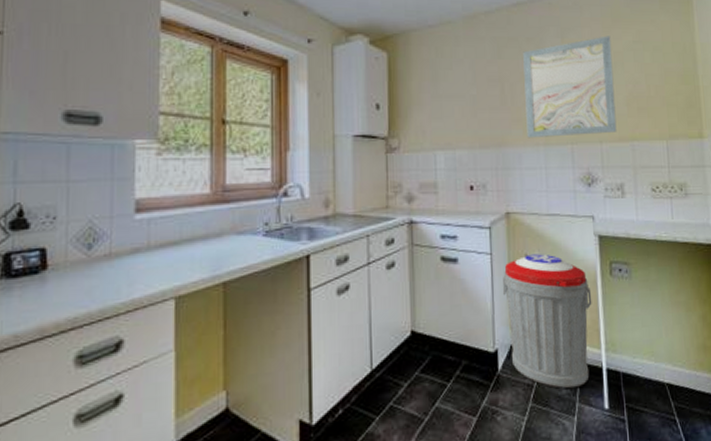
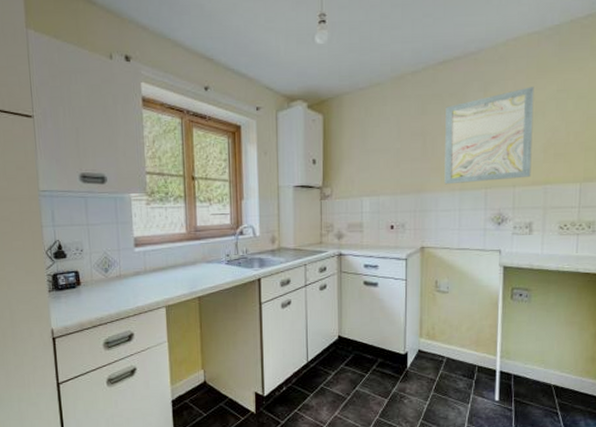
trash can: present [502,254,592,389] -> none [414,280,492,384]

